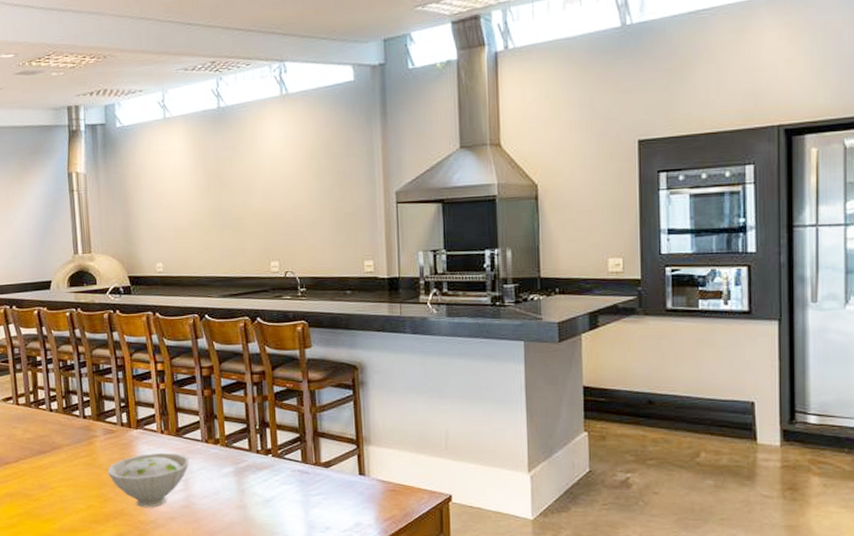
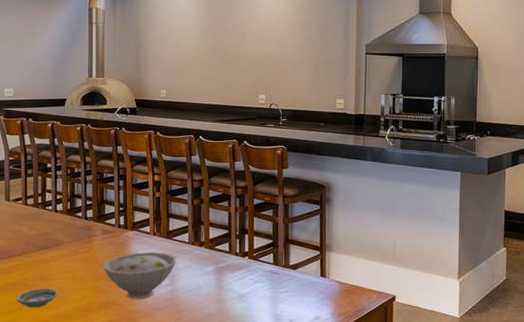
saucer: none [15,498,61,521] -> present [15,288,58,308]

